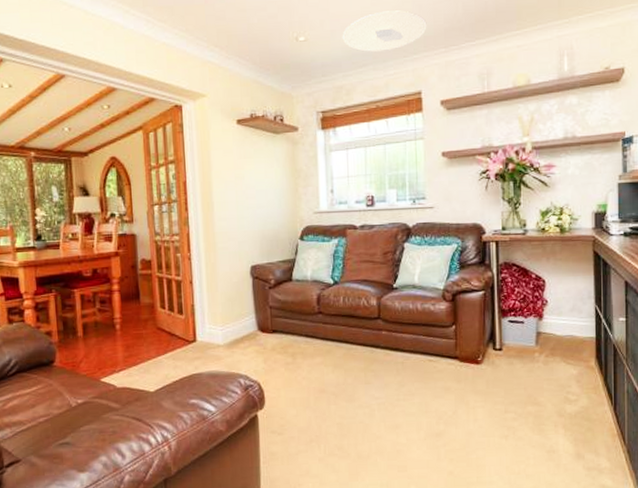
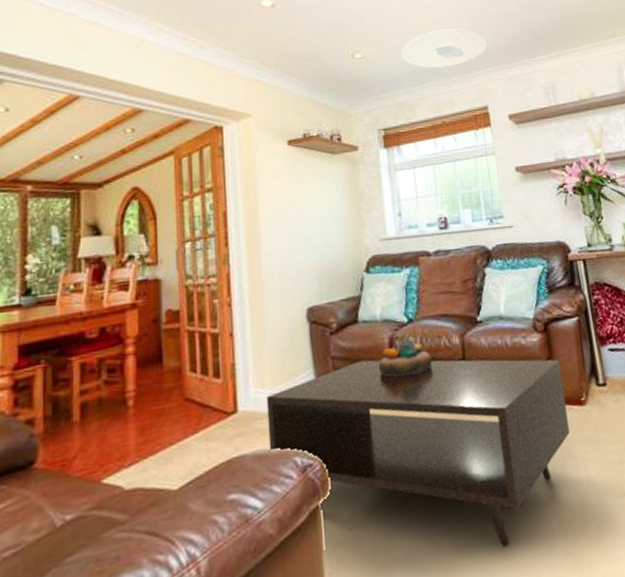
coffee table: none [218,311,464,463] -> present [266,359,570,548]
decorative bowl: none [307,295,352,327] -> present [378,336,432,377]

